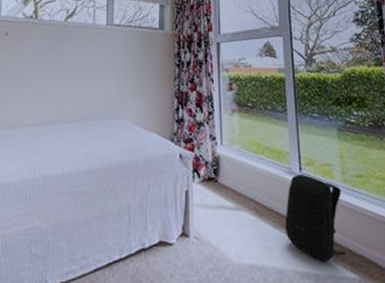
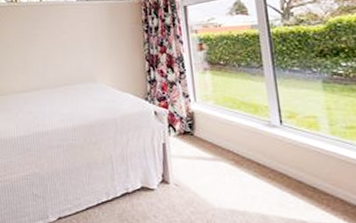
backpack: present [285,174,346,262] -> none [266,127,338,209]

